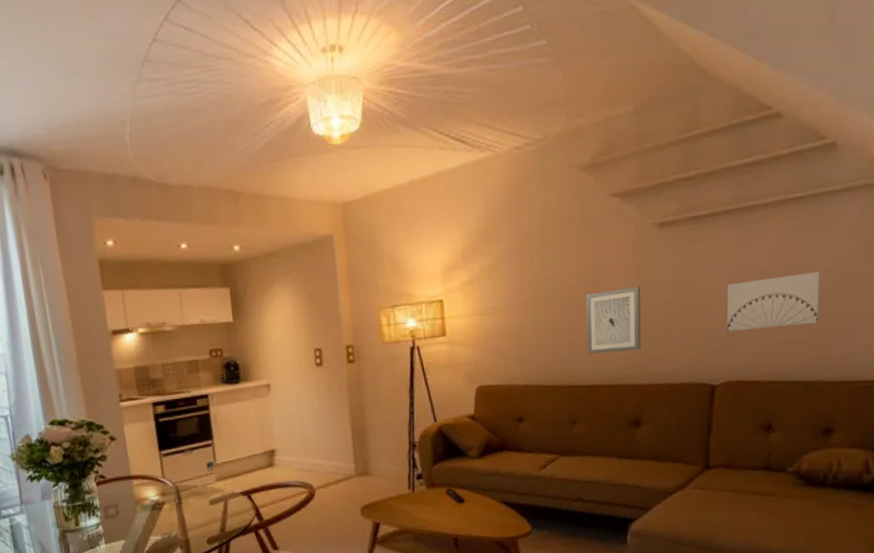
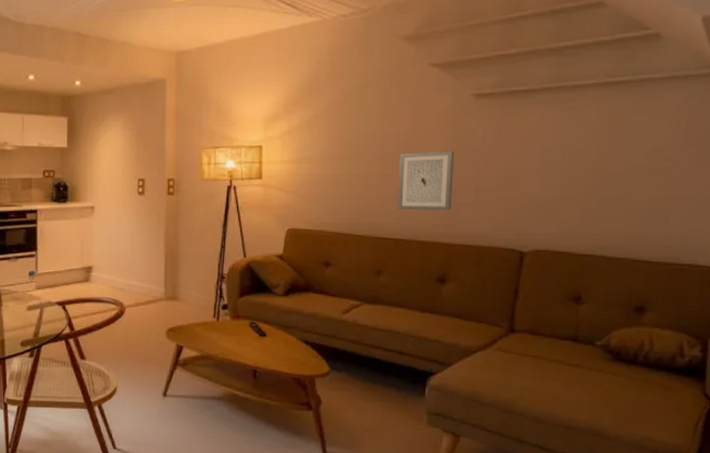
wall art: present [726,271,822,332] -> none [539,153,640,203]

